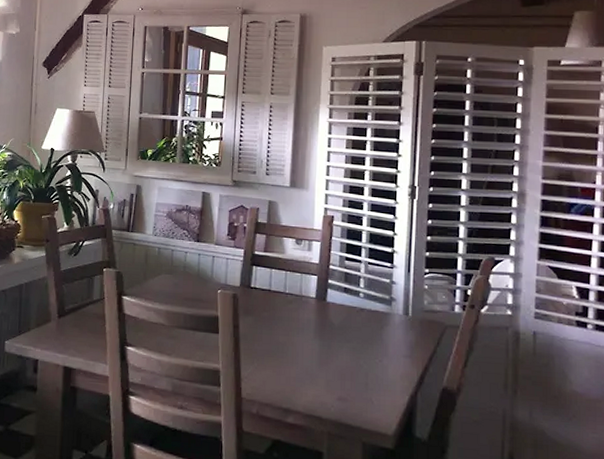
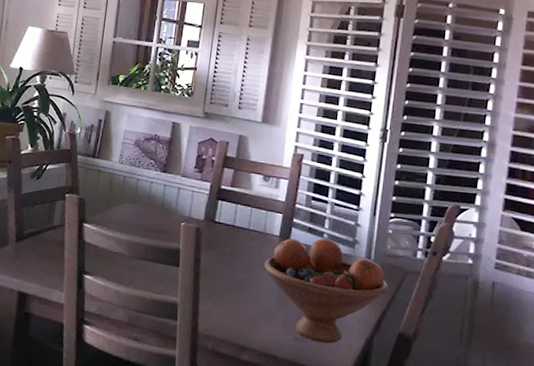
fruit bowl: none [303,297,428,402] -> present [264,238,388,344]

